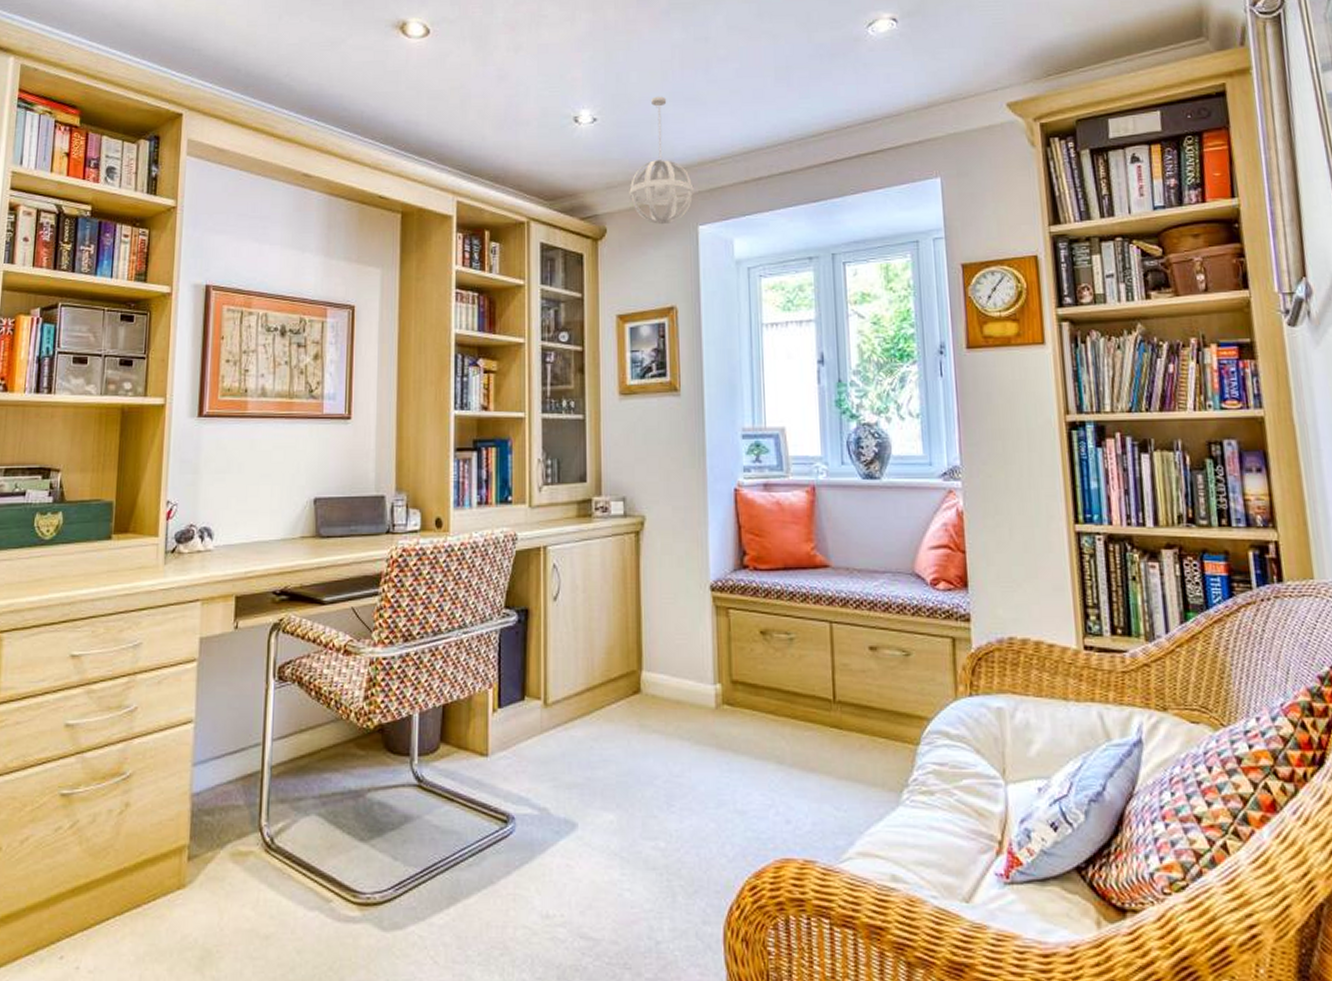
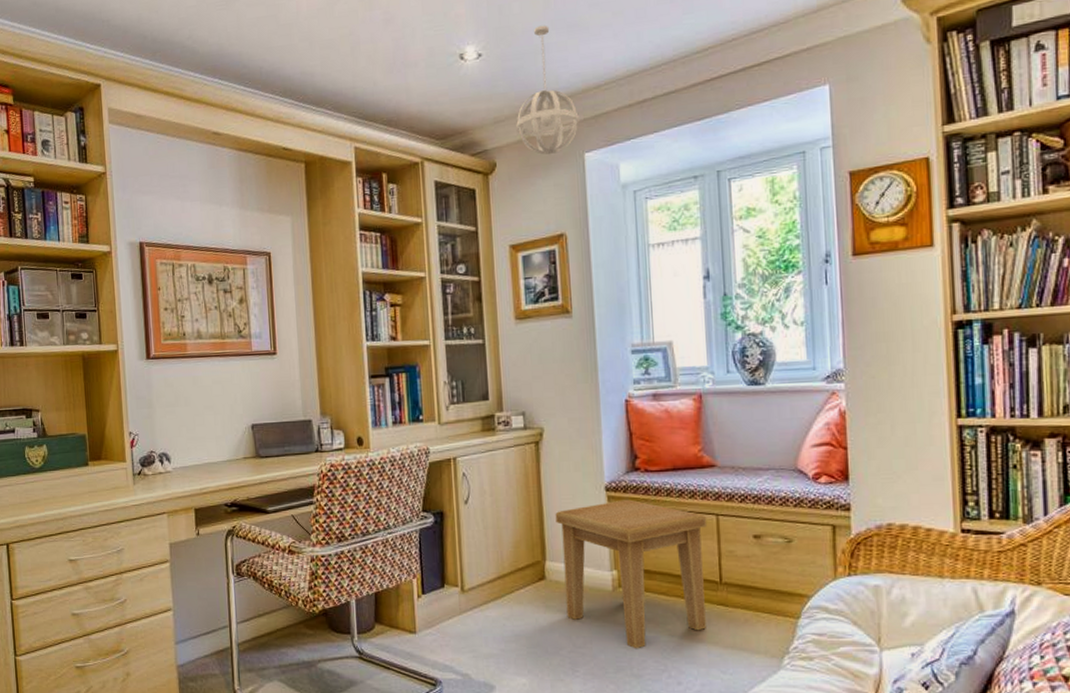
side table: none [654,601,820,780] -> present [555,499,708,649]

